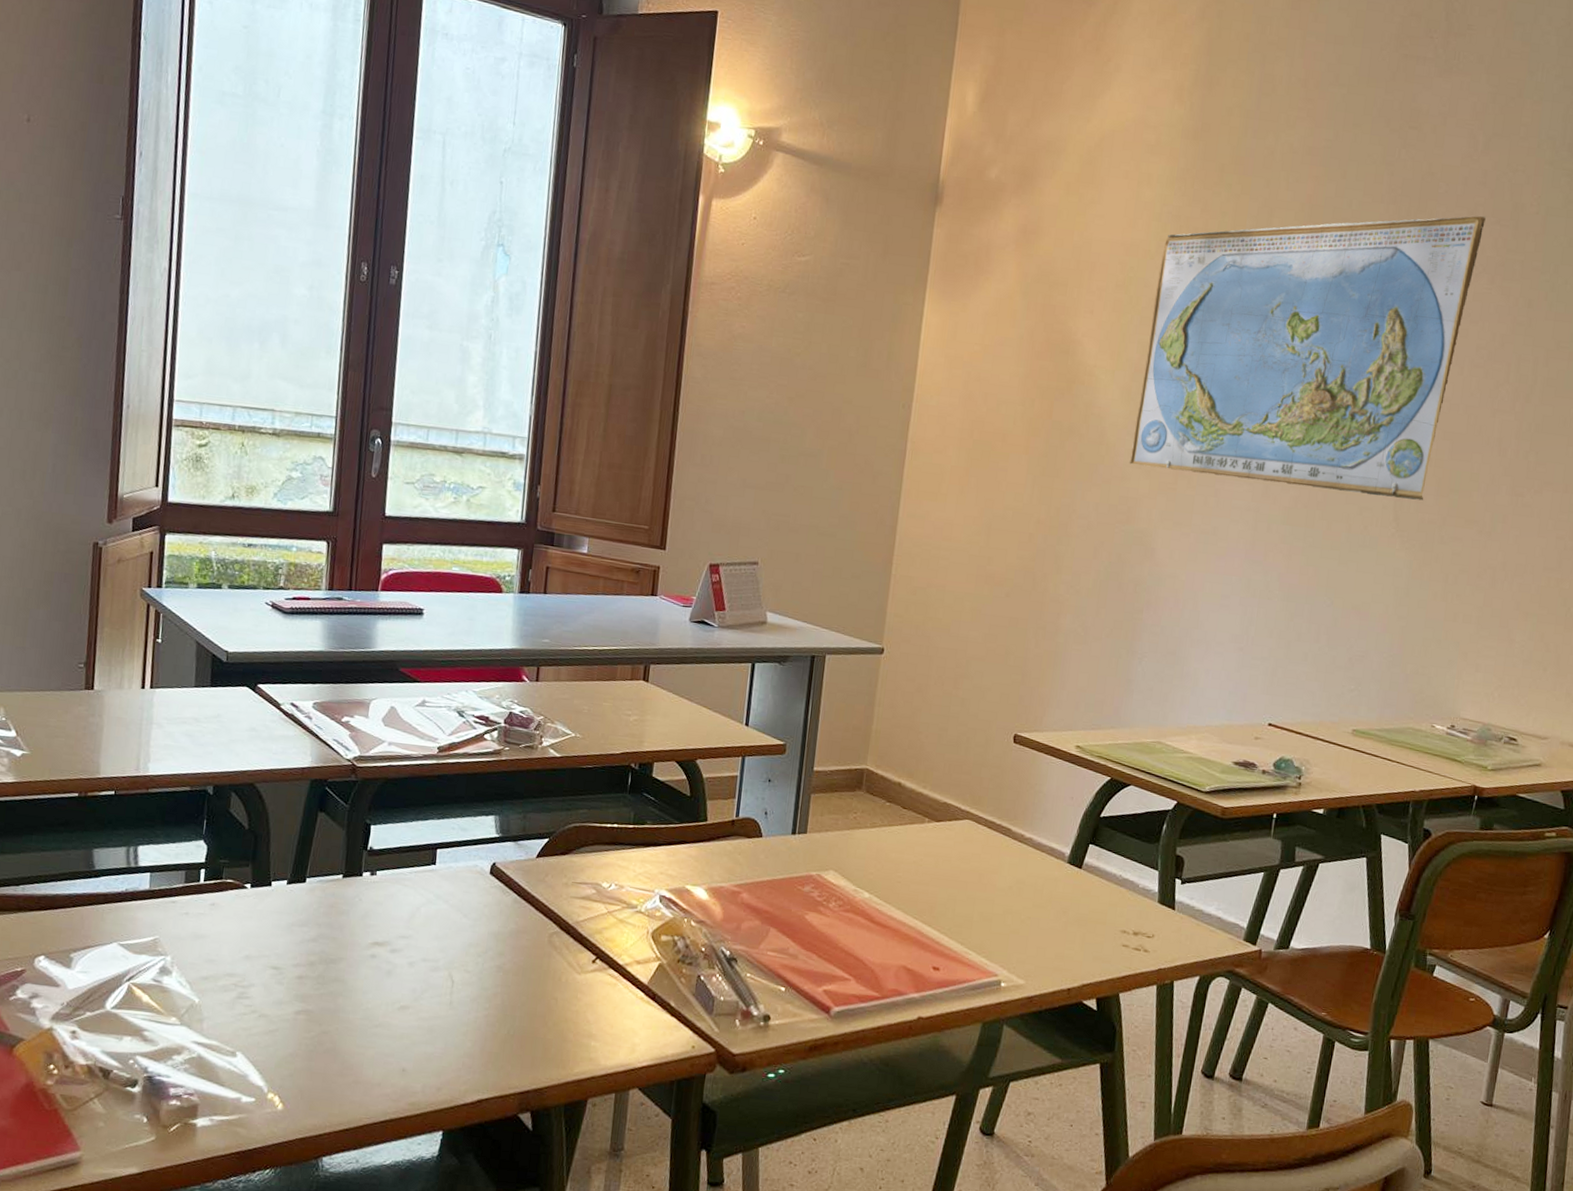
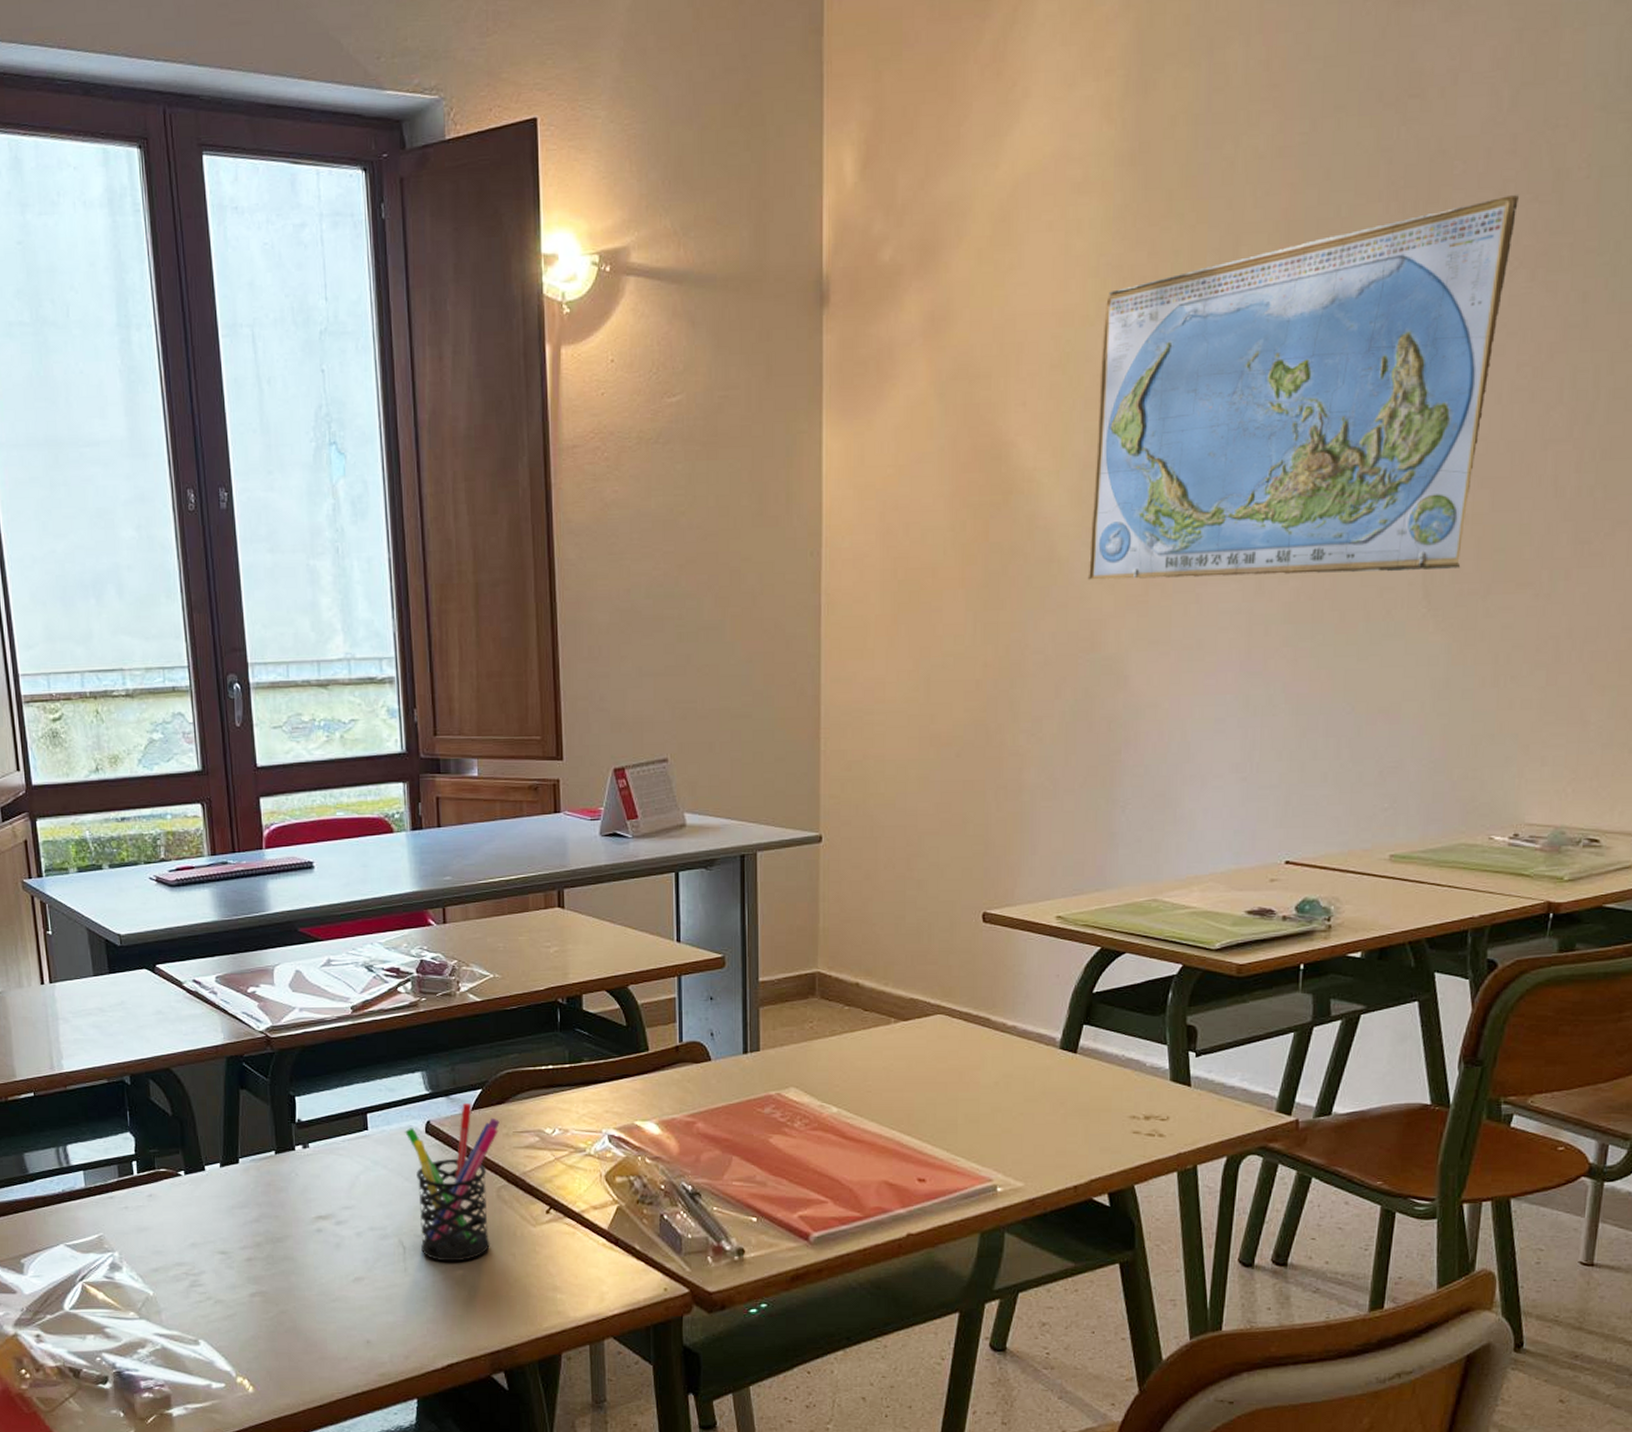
pen holder: none [468,849,561,1001] -> present [405,1102,500,1262]

